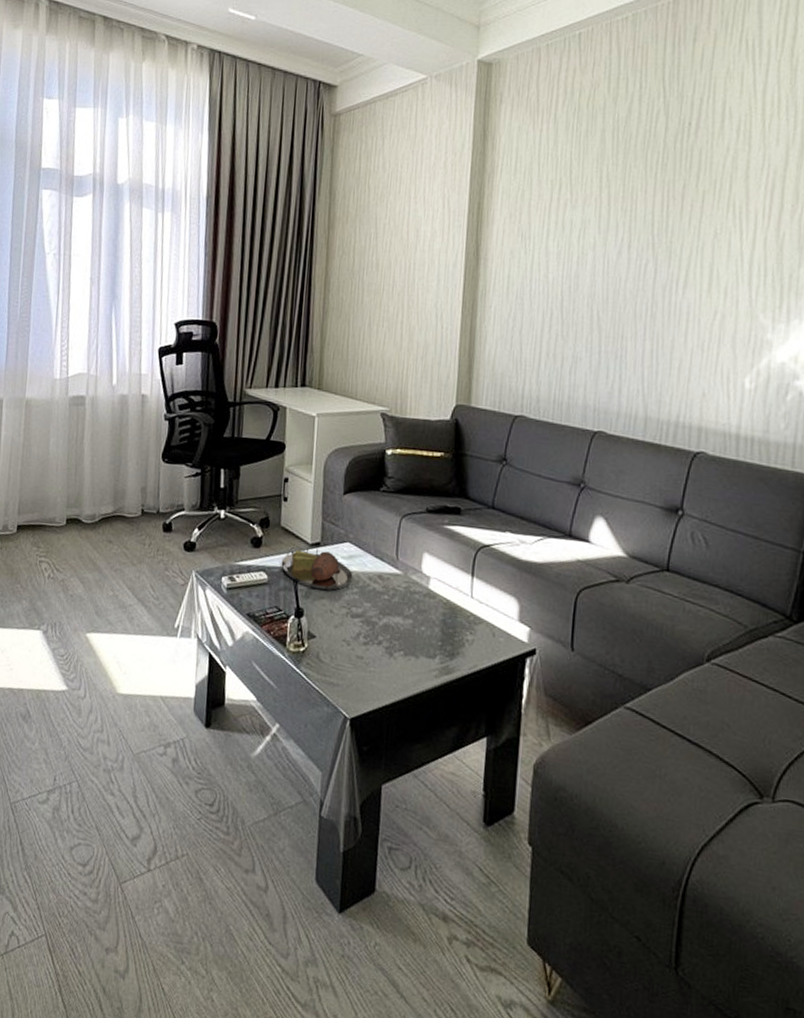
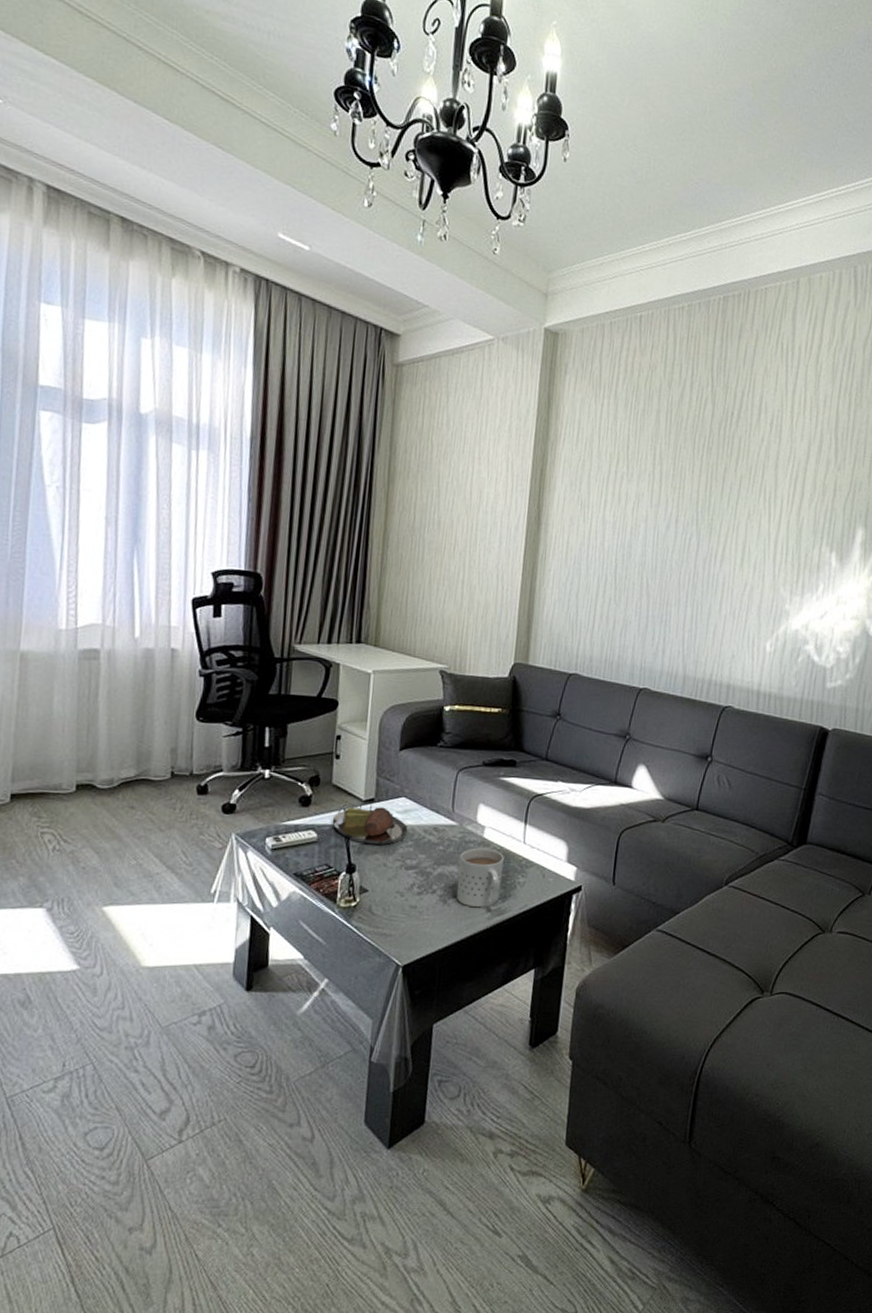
mug: none [402,599,451,664] -> present [456,847,504,908]

